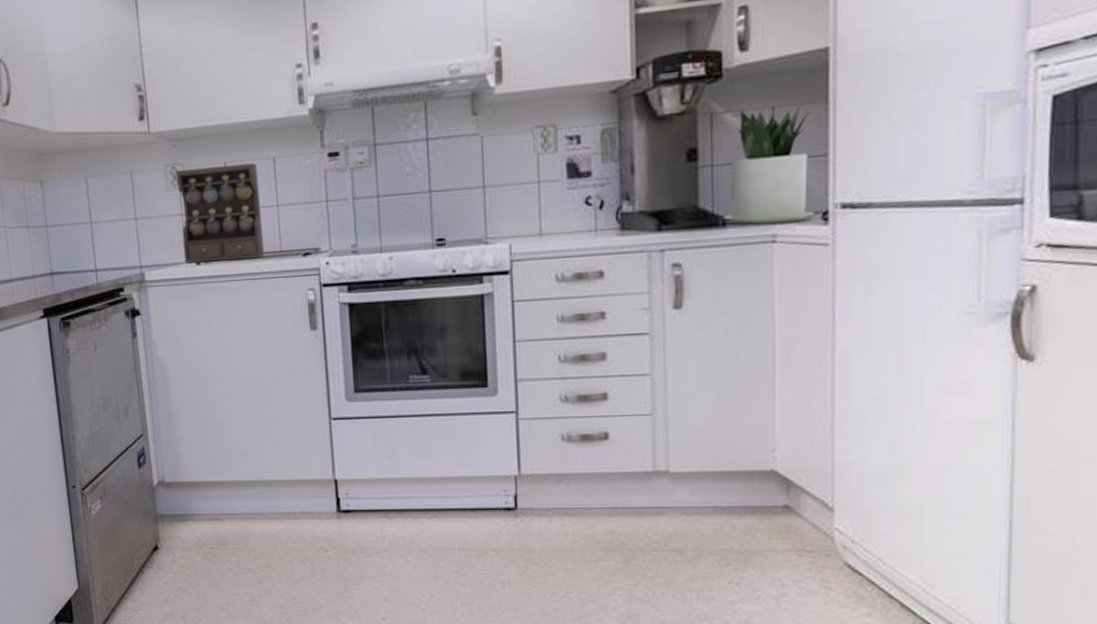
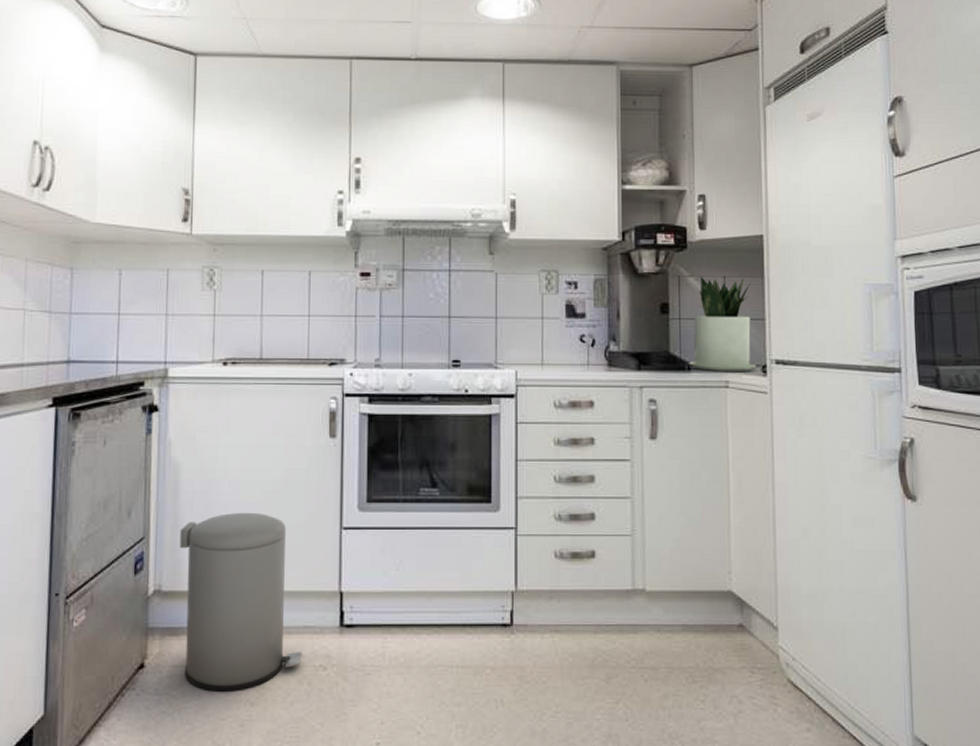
spice rack: present [175,163,265,264] -> none [211,273,293,364]
pedal bin: none [175,407,303,571] -> present [179,512,302,692]

